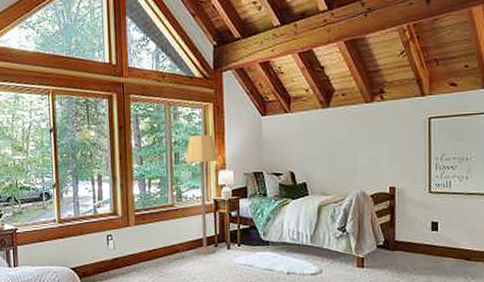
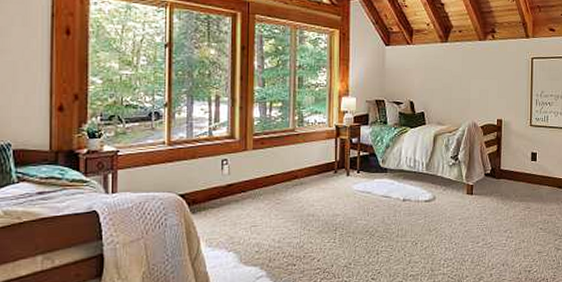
lamp: present [185,135,219,255] -> none [308,60,343,182]

